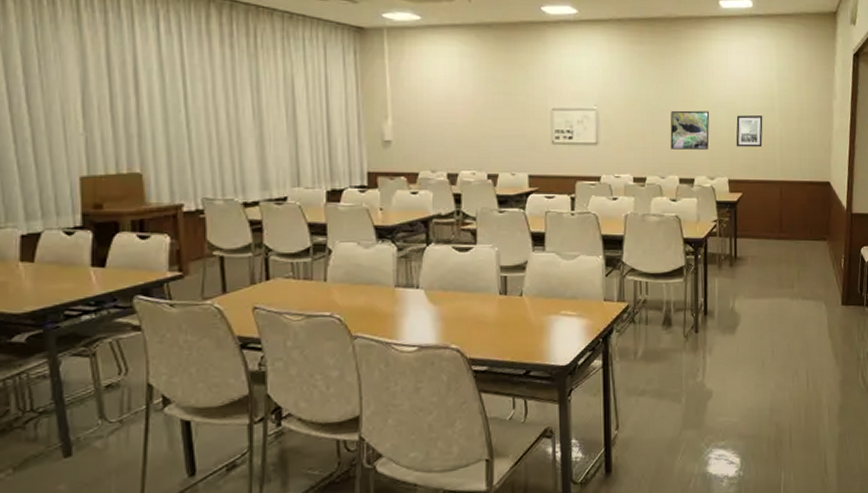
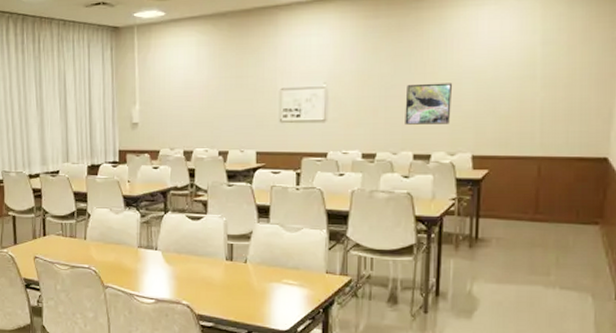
wall art: present [736,115,763,147] -> none [483,85,520,121]

